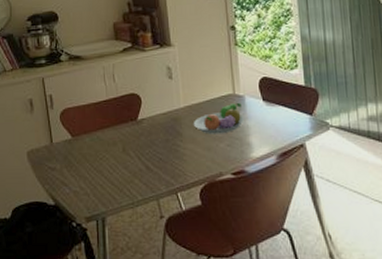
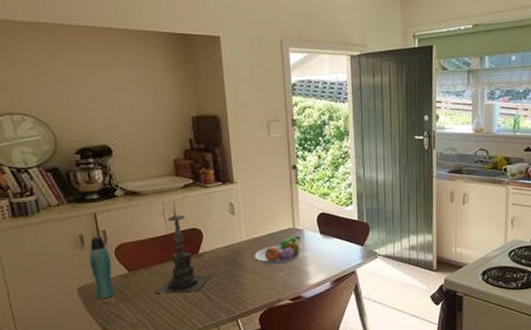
bottle: none [37,100,60,164] -> present [89,236,115,299]
candle holder: none [96,70,150,161] -> present [155,206,211,294]

